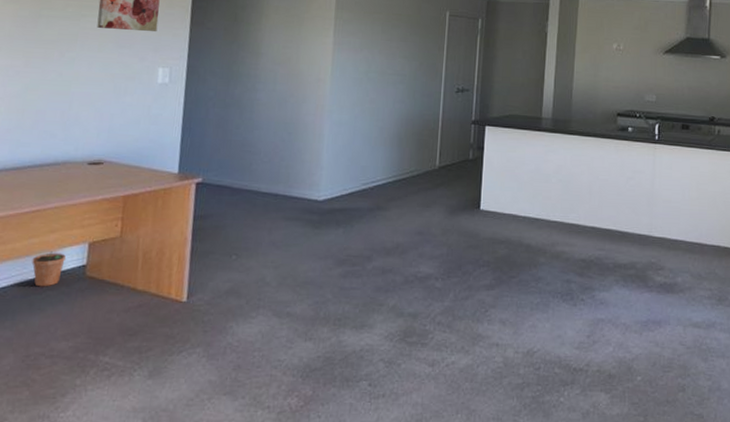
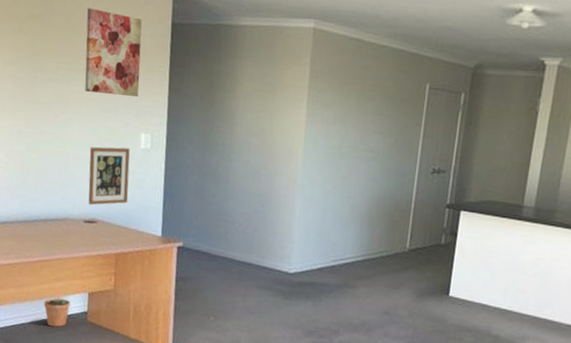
picture frame: none [94,83,145,146] -> present [88,146,130,206]

